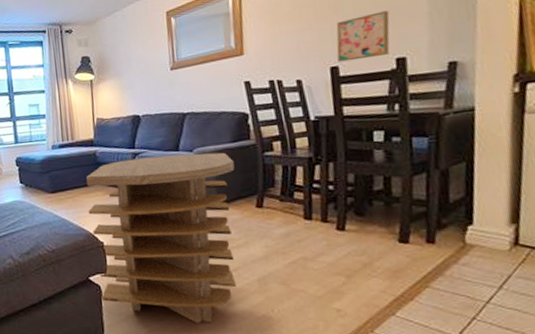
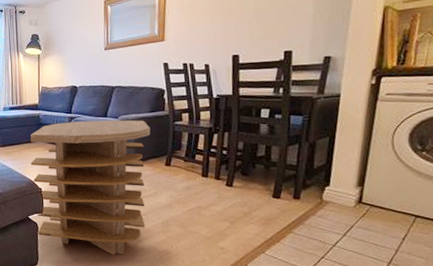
wall art: present [336,10,390,63] -> none [238,11,283,52]

